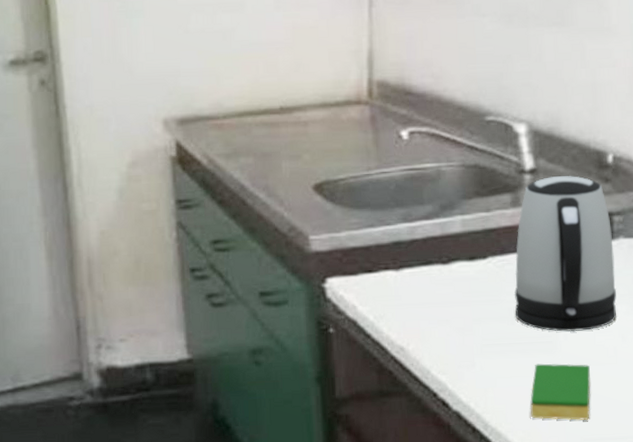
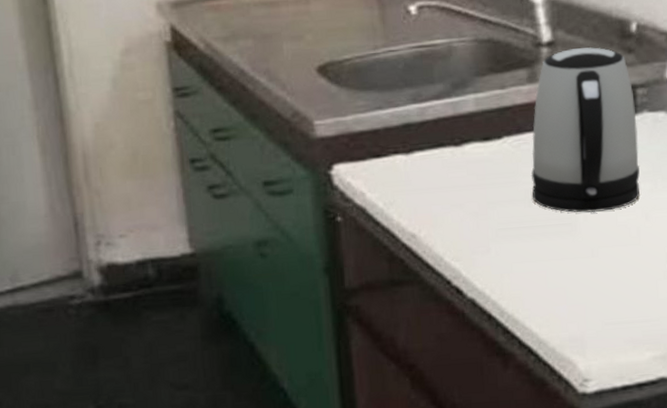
dish sponge: present [529,363,591,421] -> none [548,246,612,305]

